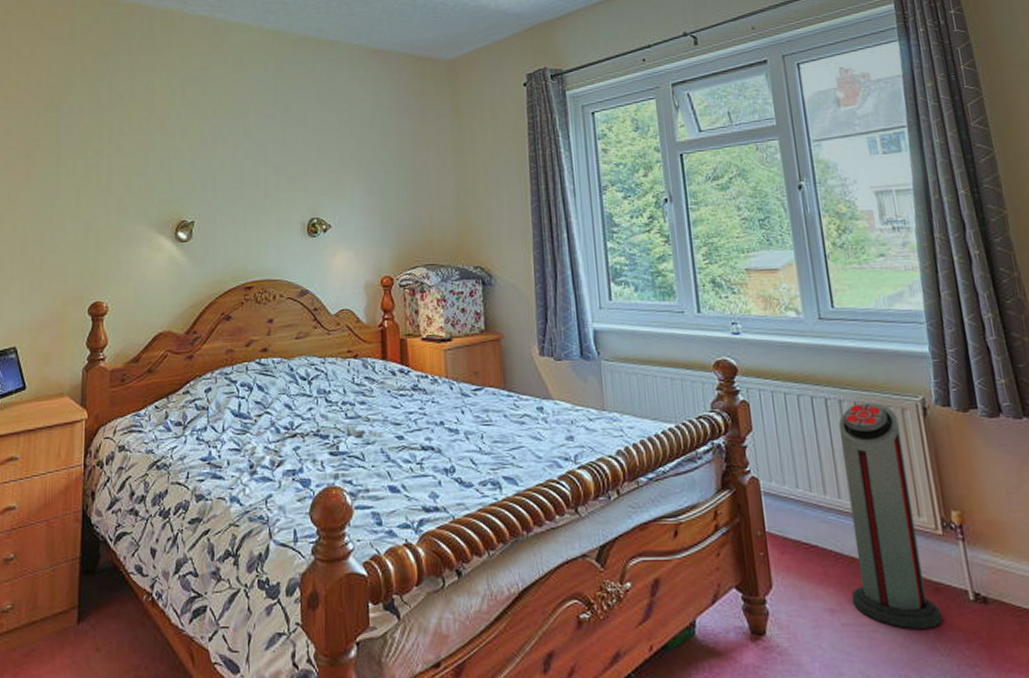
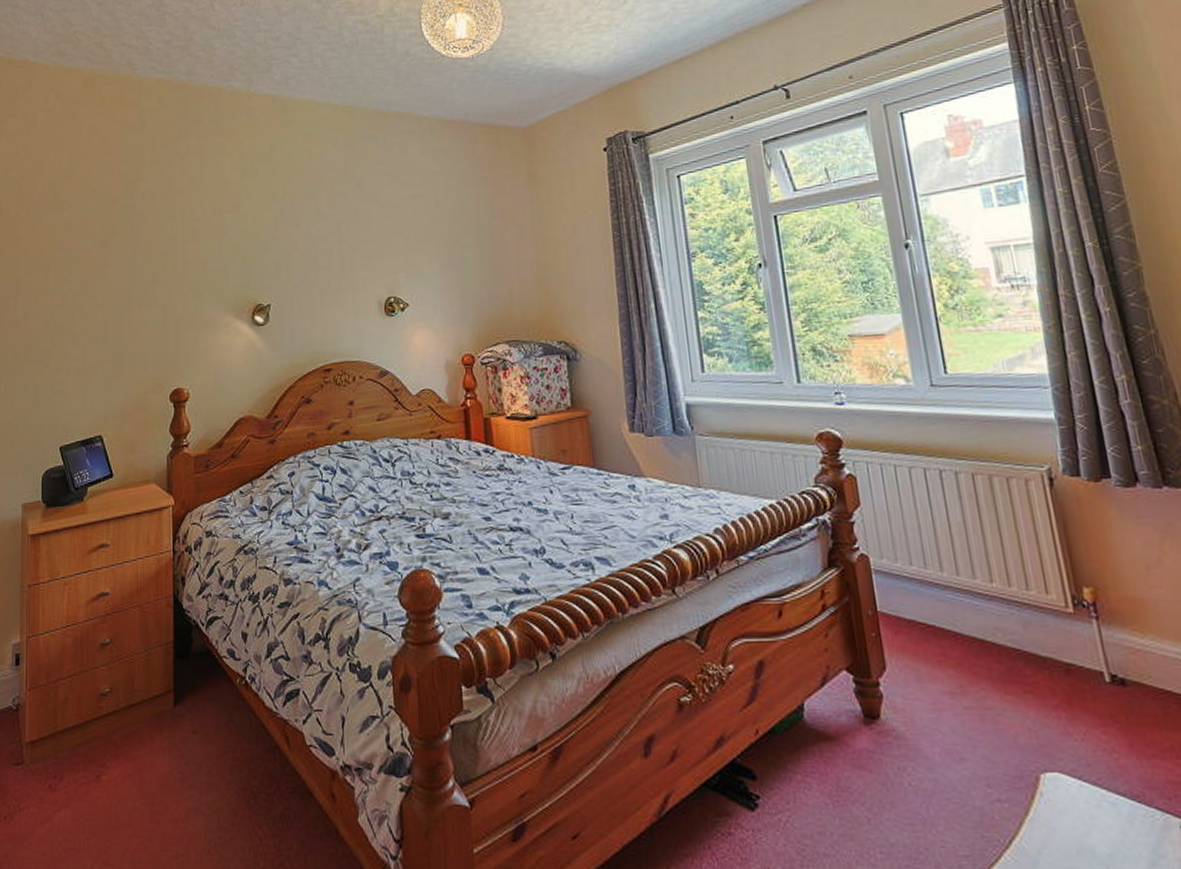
air purifier: present [838,403,942,630] -> none [954,474,1075,714]

